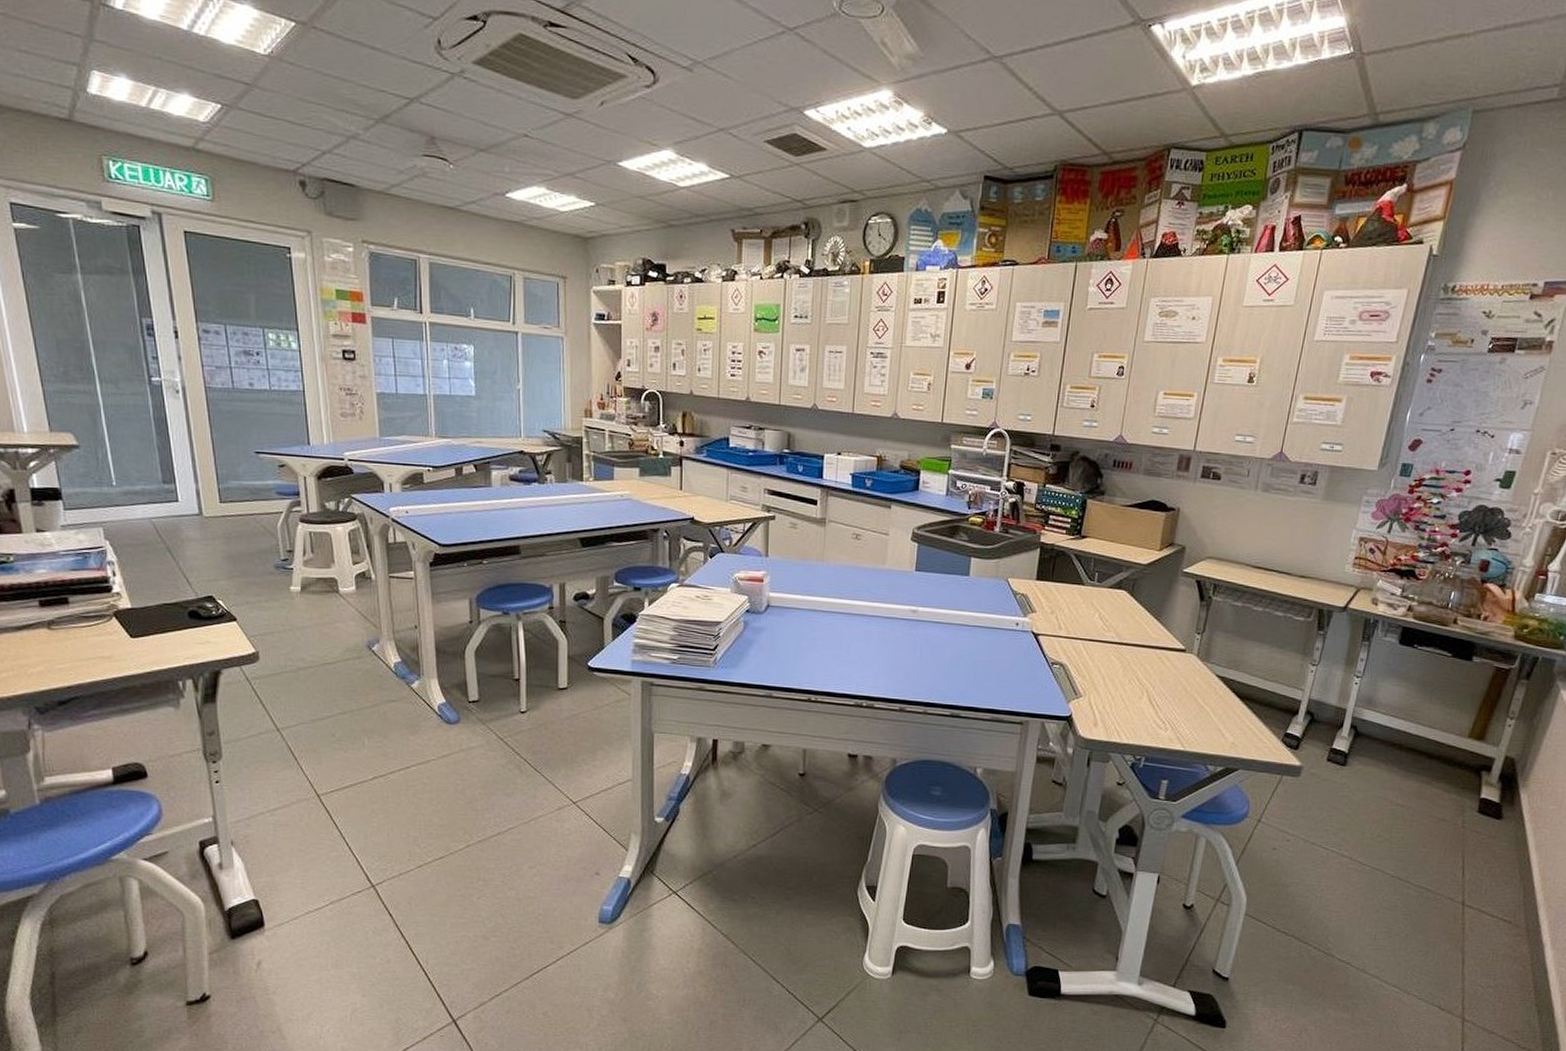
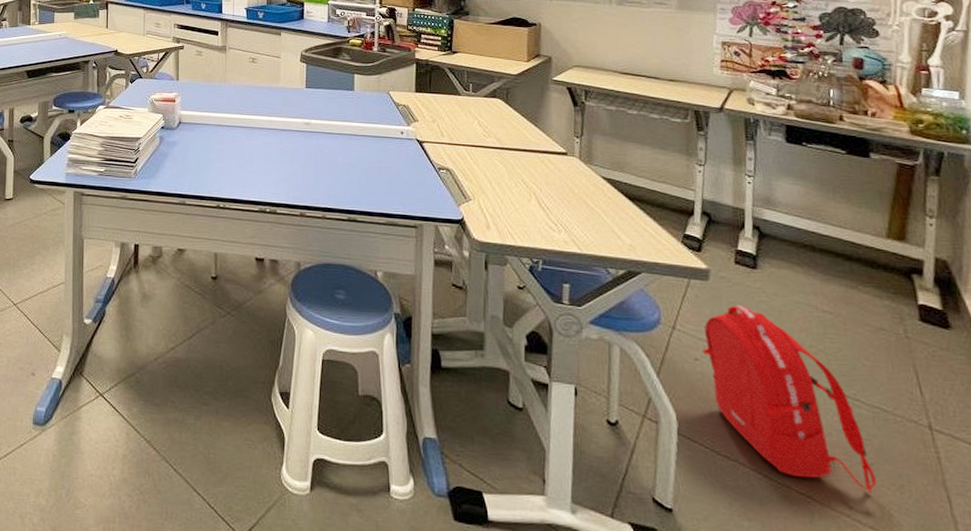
backpack: none [1281,799,1408,958] -> present [702,305,877,493]

